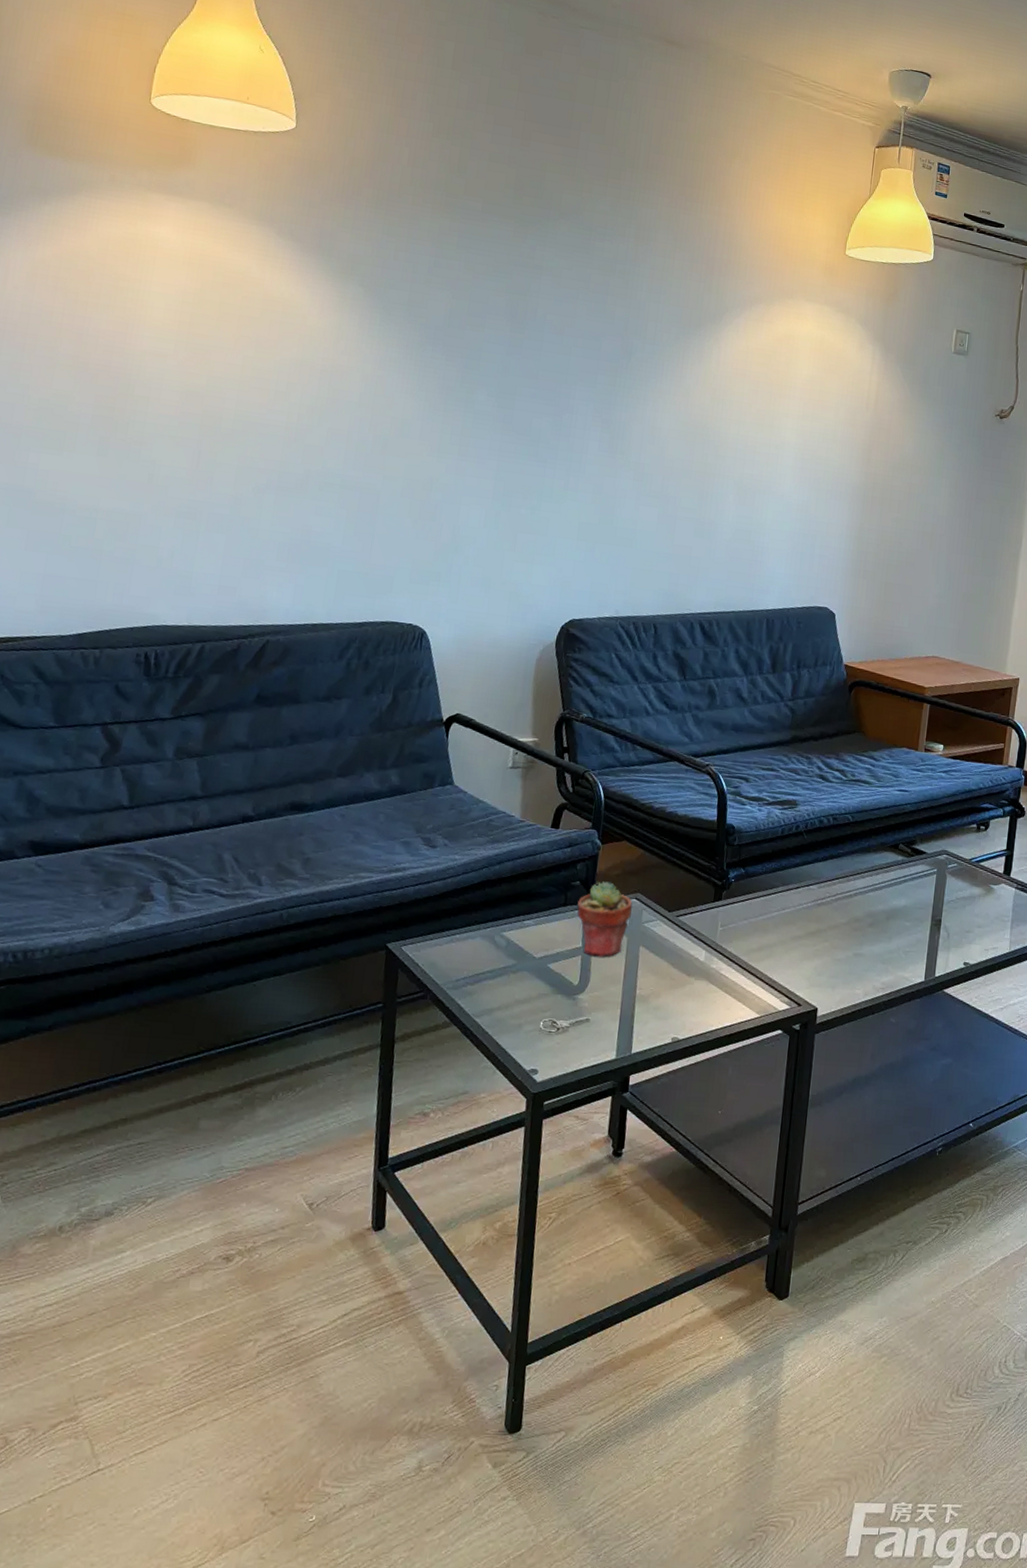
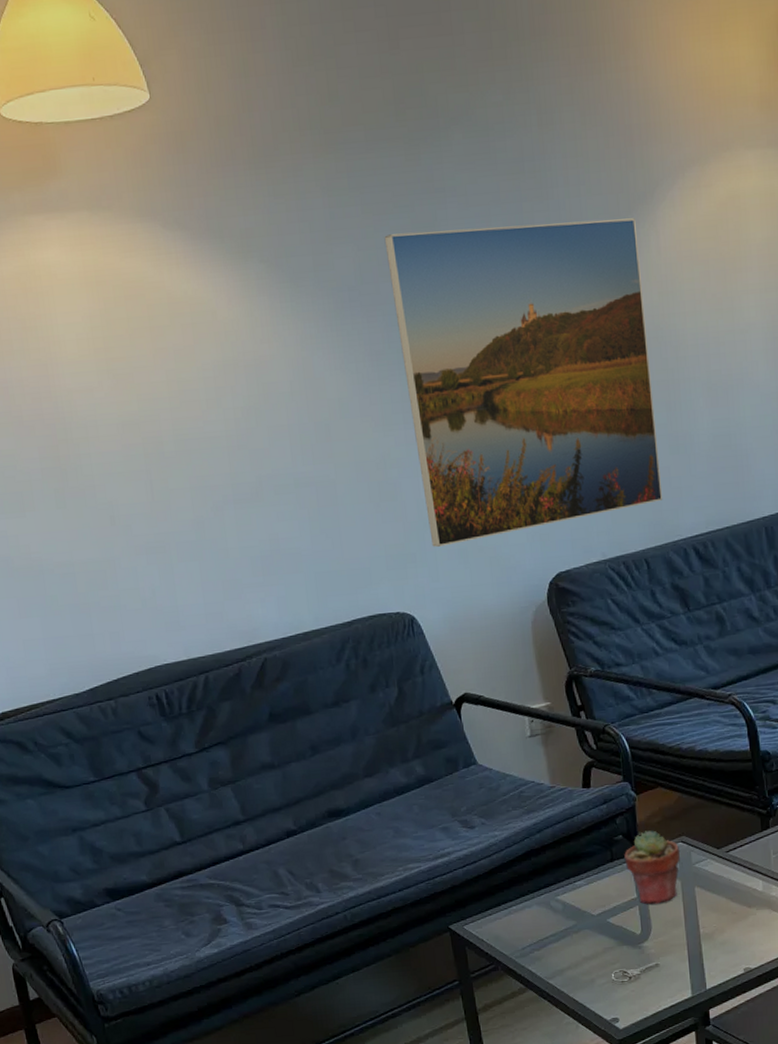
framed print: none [458,292,703,576] -> present [384,218,663,547]

